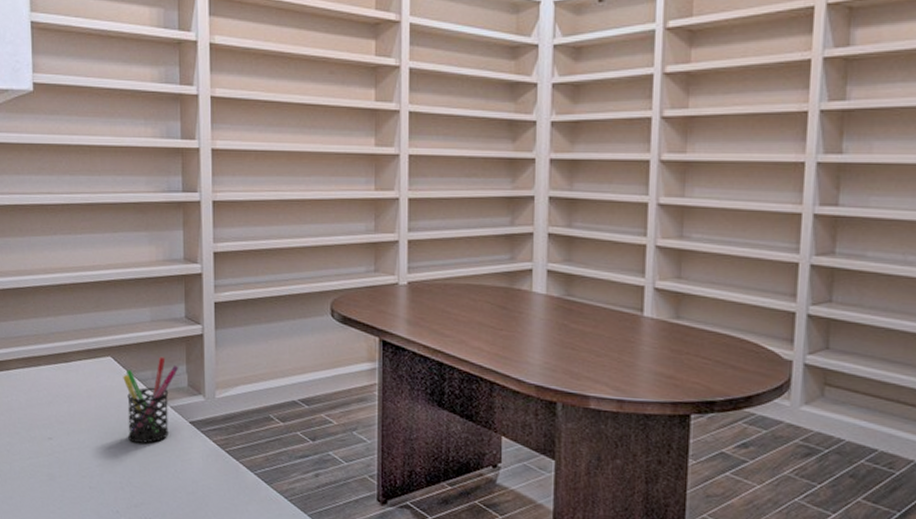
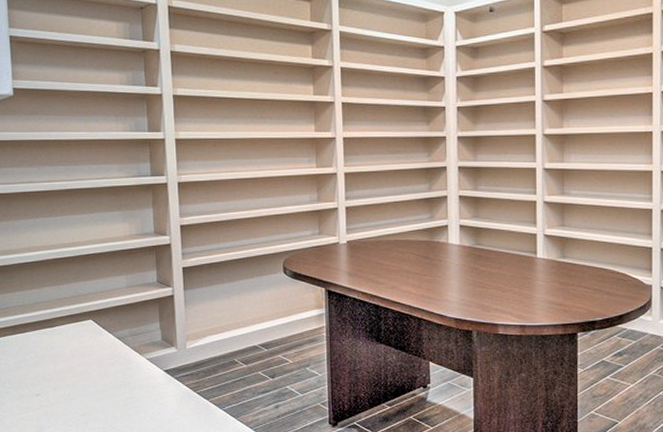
pen holder: present [123,356,179,444] -> none [103,316,153,392]

